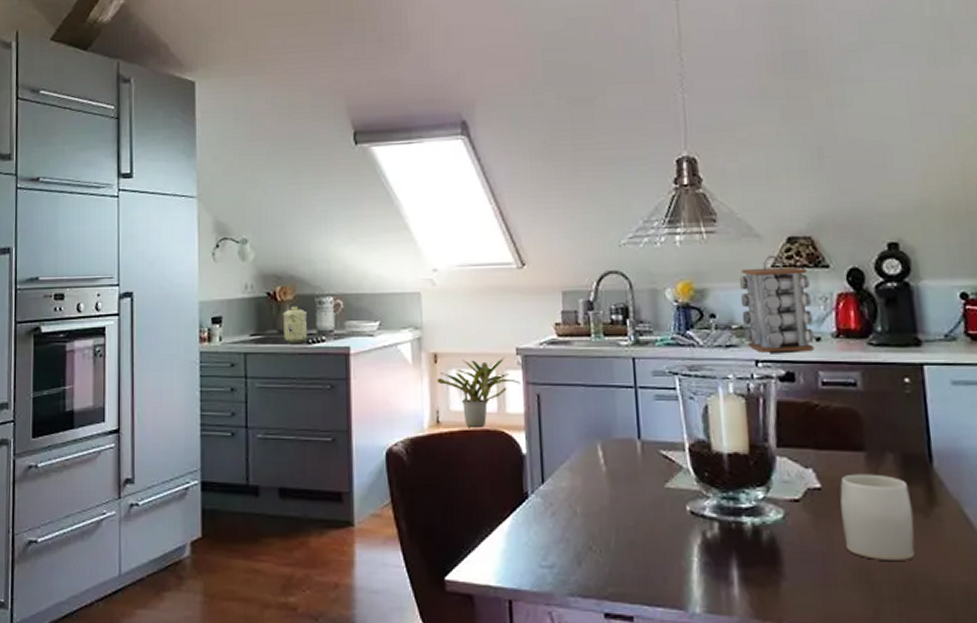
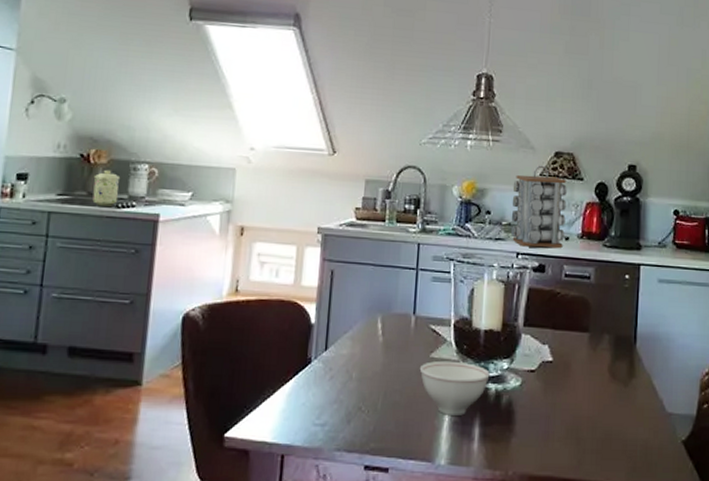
potted plant: present [437,356,521,429] -> none [241,233,318,299]
bowl: none [654,491,742,555] -> present [419,360,490,416]
mug: present [840,473,916,560] -> none [564,350,617,421]

